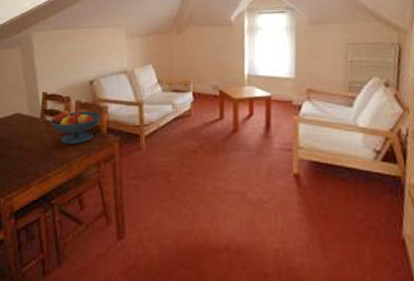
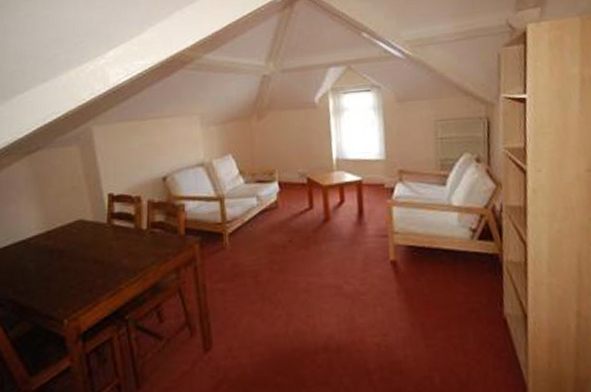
fruit bowl: present [50,110,101,144] -> none [119,210,178,250]

